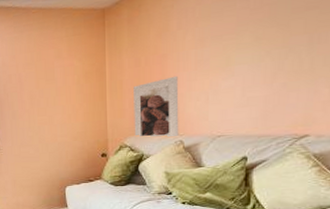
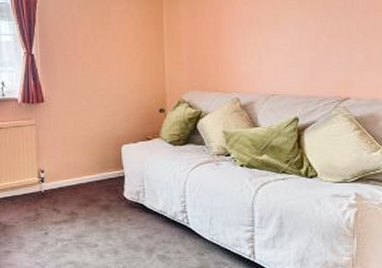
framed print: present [134,75,179,138] -> none [191,30,235,93]

